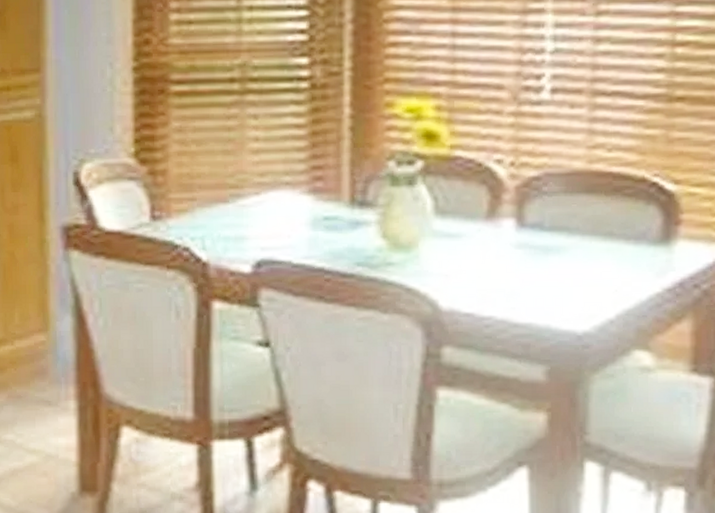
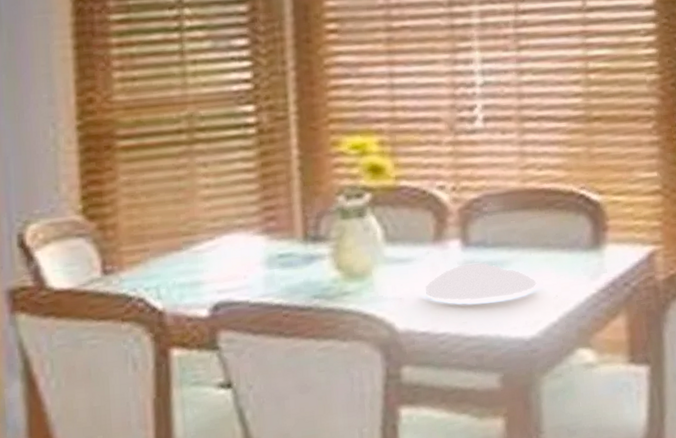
plate: none [474,246,595,285] -> present [425,262,537,301]

